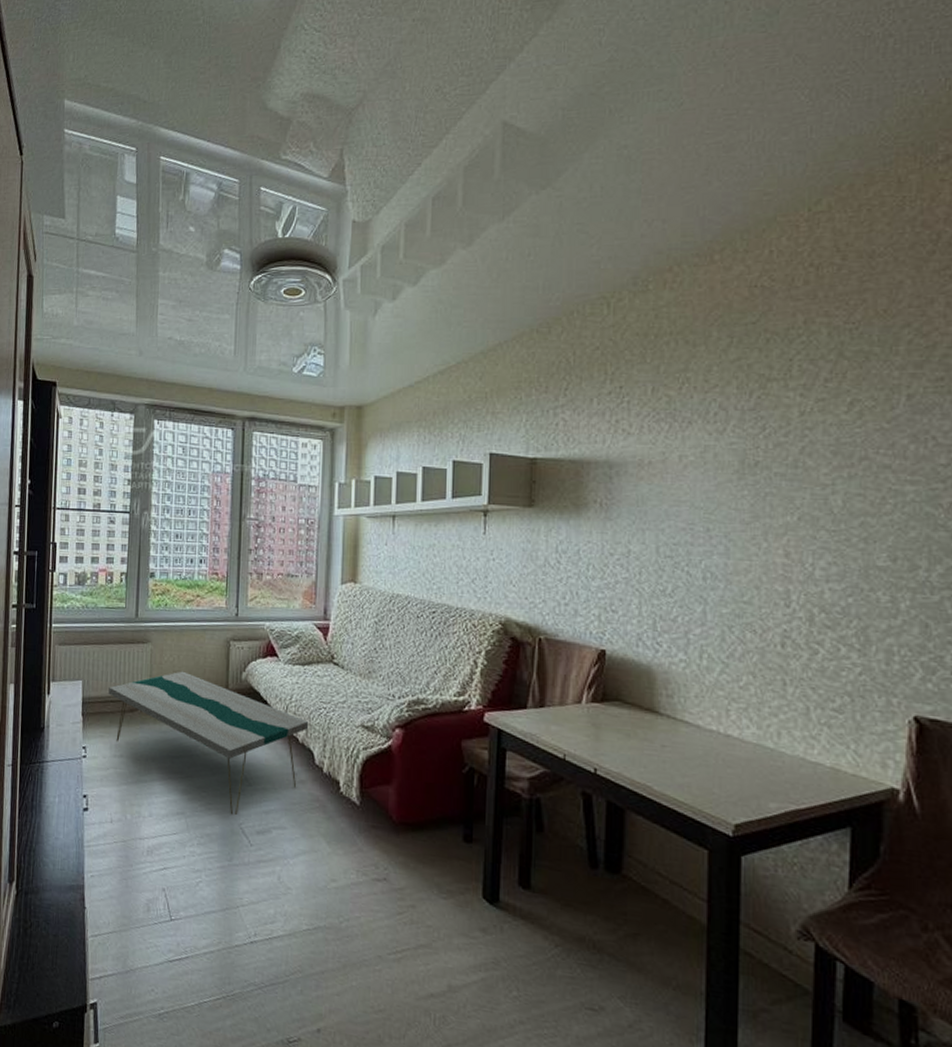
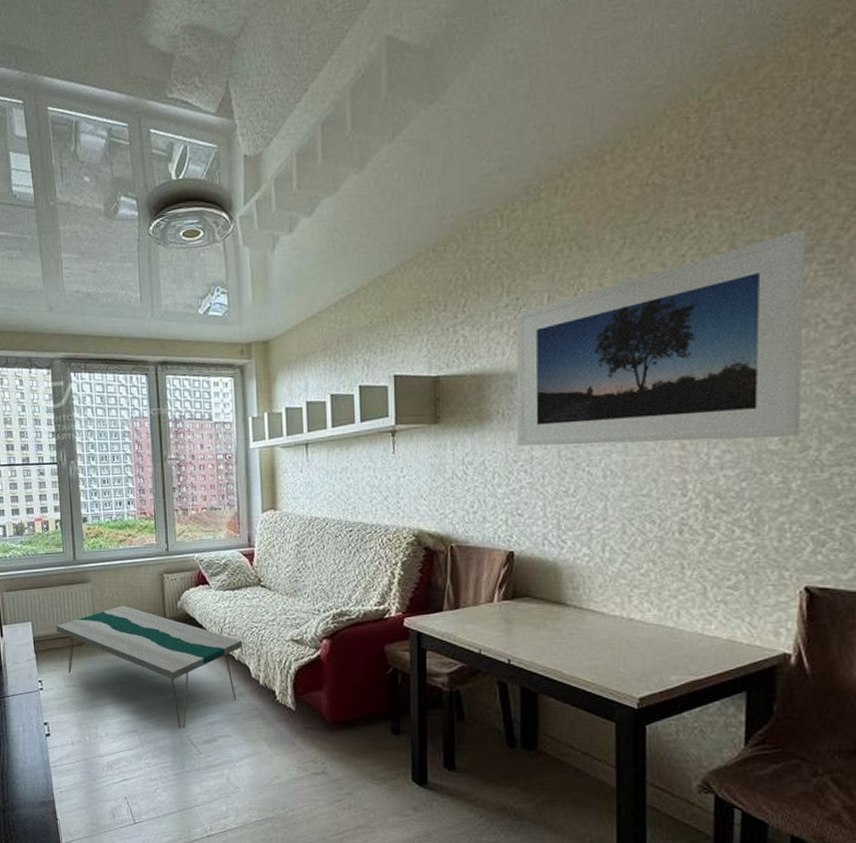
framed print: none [615,345,915,555] -> present [516,230,806,446]

